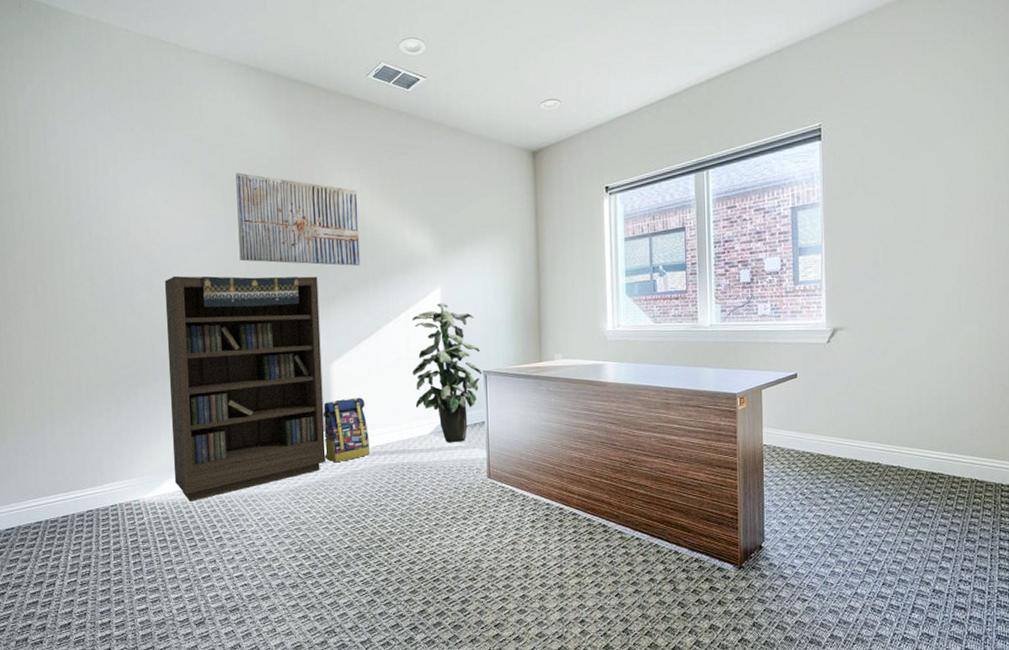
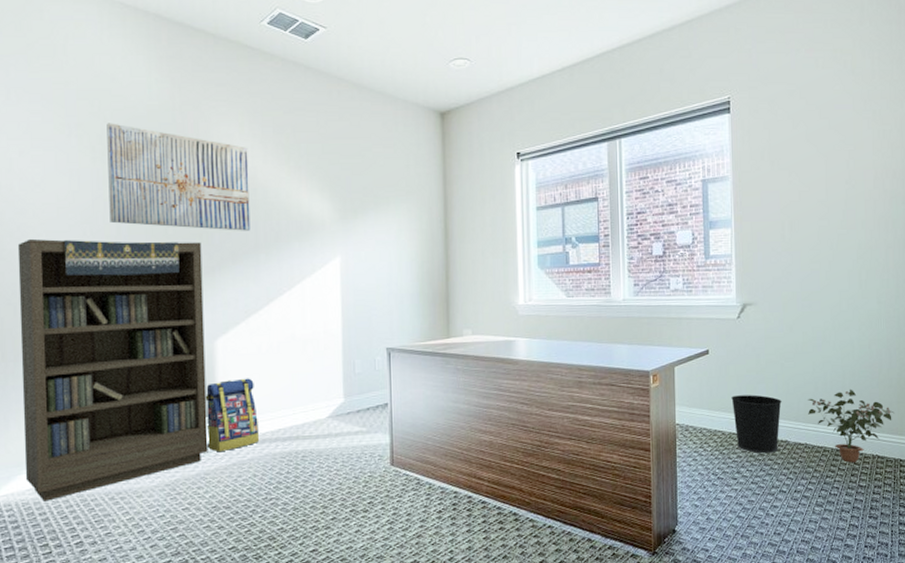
indoor plant: present [412,303,482,443] -> none [308,274,385,428]
wastebasket: none [820,417,873,475] -> present [731,394,782,454]
potted plant: none [901,413,996,486] -> present [808,389,894,463]

